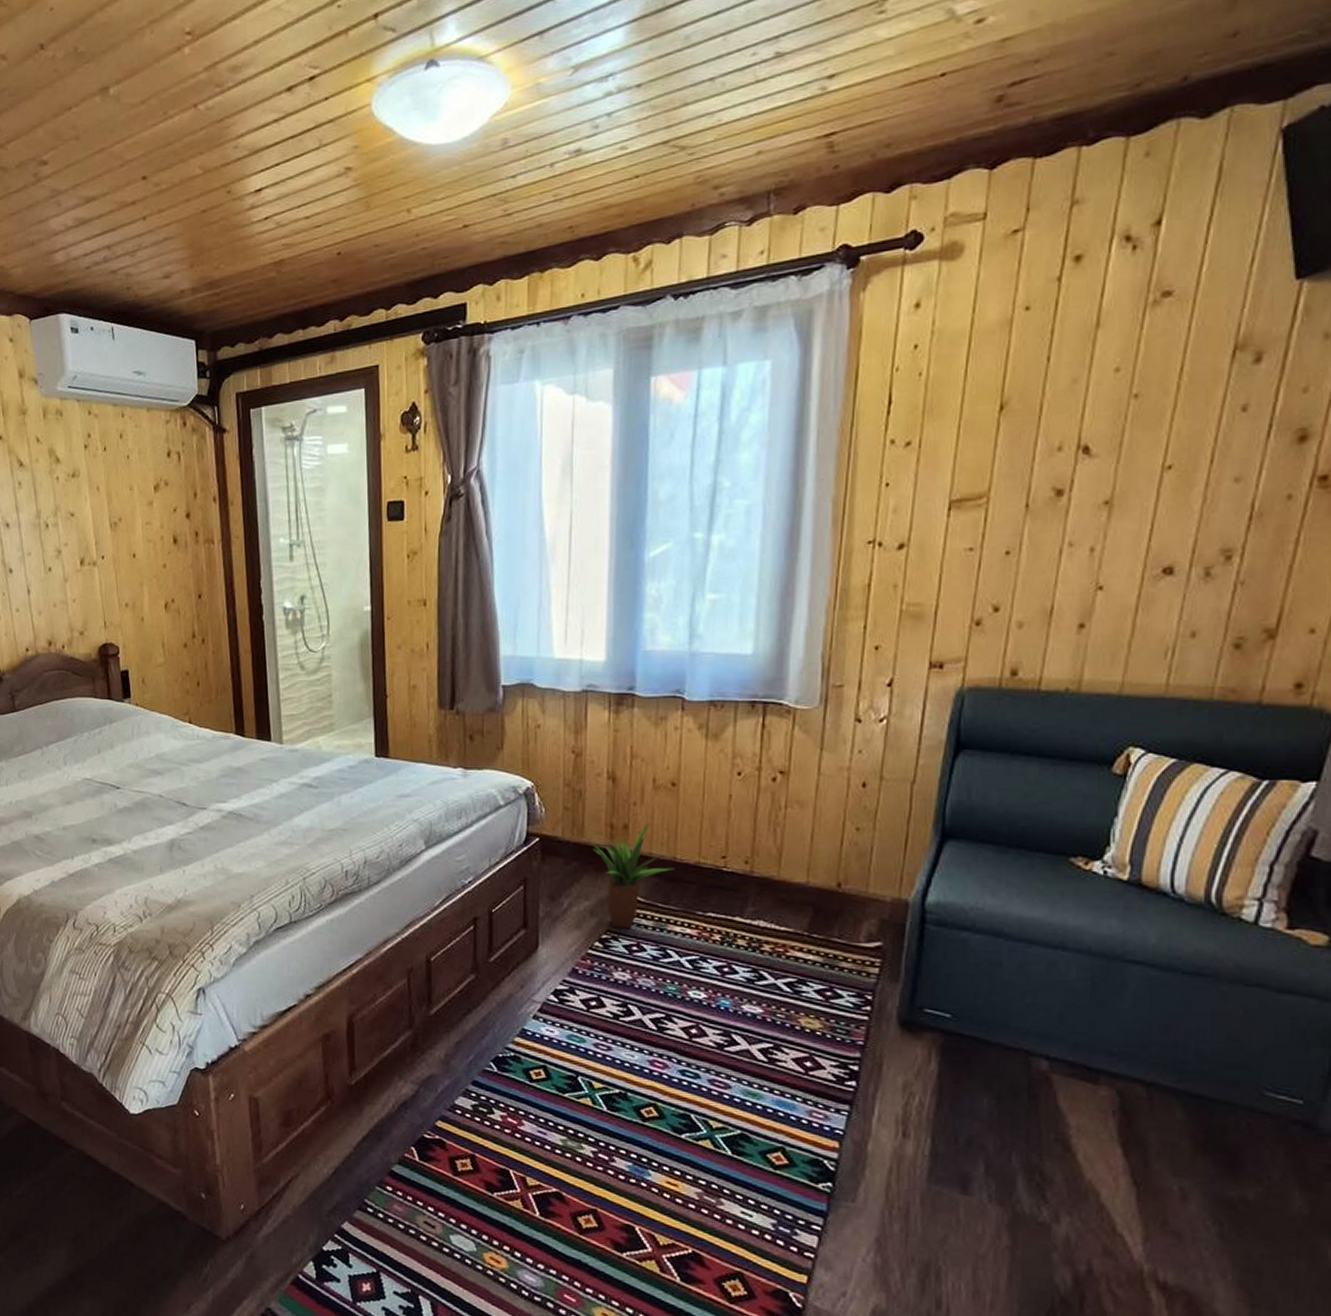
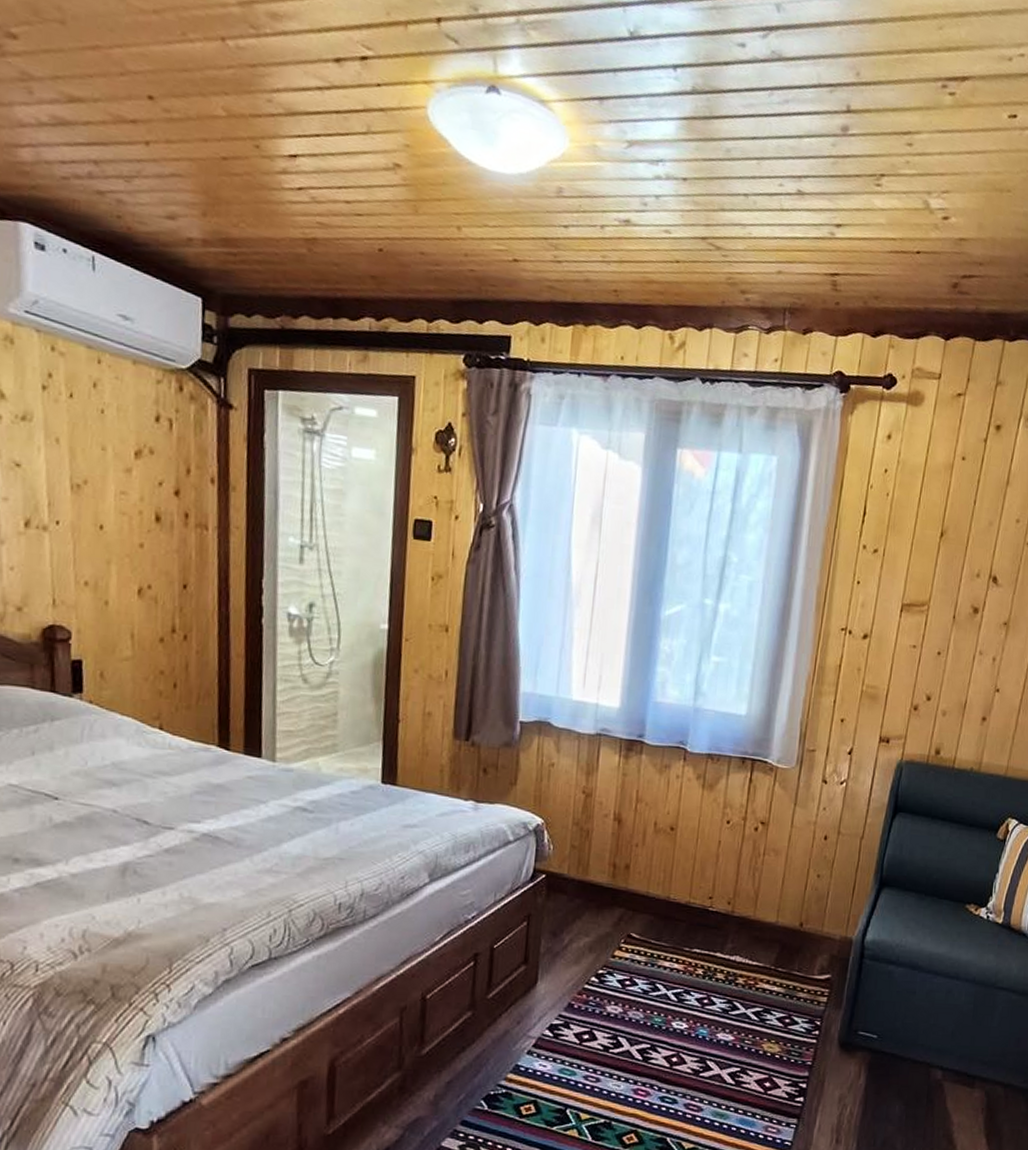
potted plant: present [586,823,675,929] -> none [590,864,668,965]

